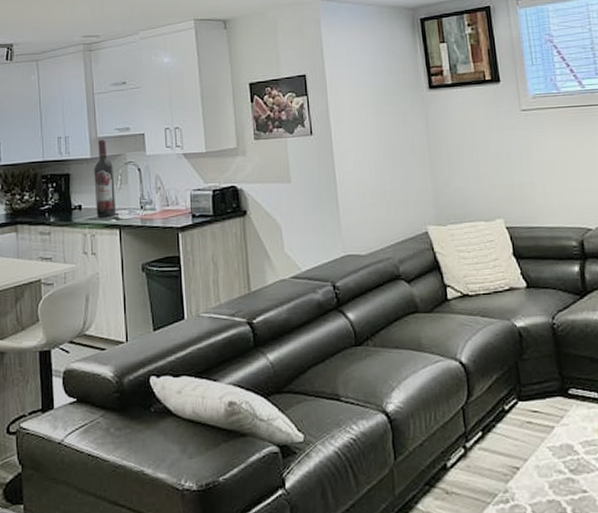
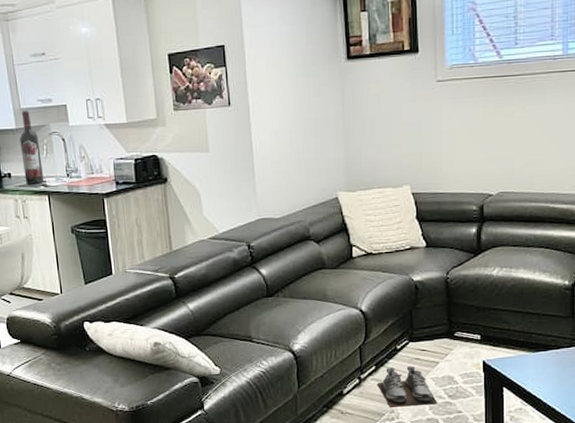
athletic shoe: none [486,431,557,485] -> present [377,365,437,407]

